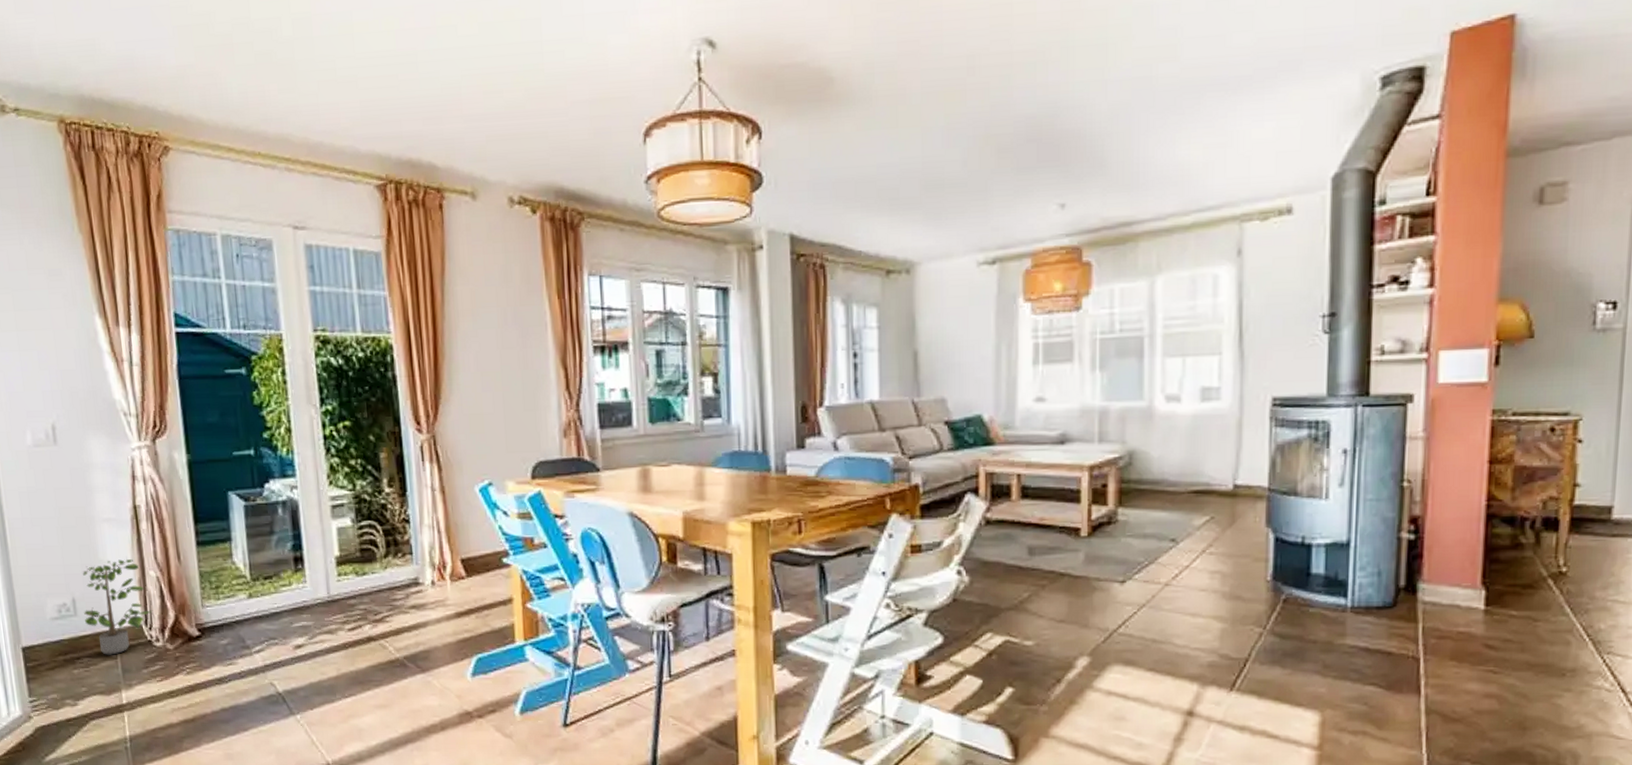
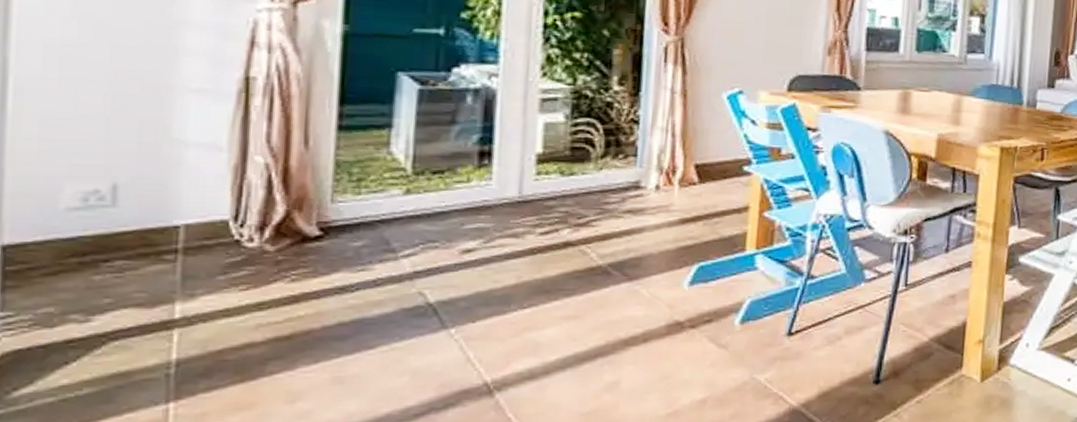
potted plant: present [83,558,153,655] -> none [127,139,251,257]

